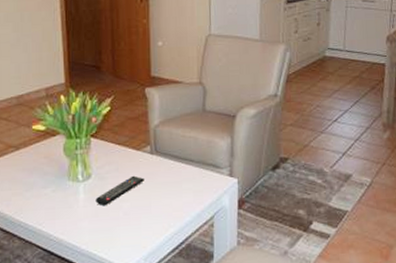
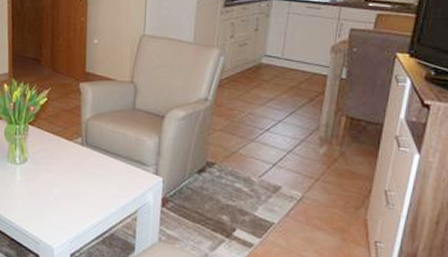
remote control: present [95,175,145,207] -> none [30,164,75,189]

